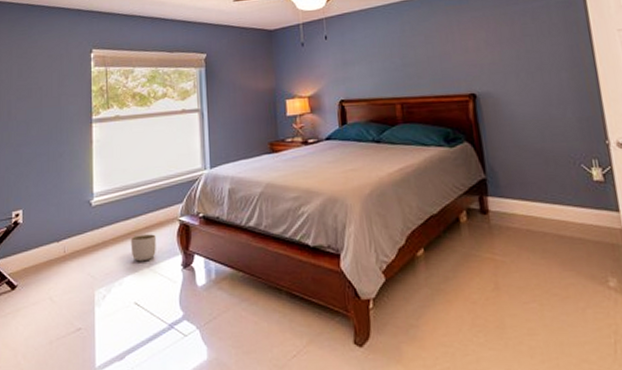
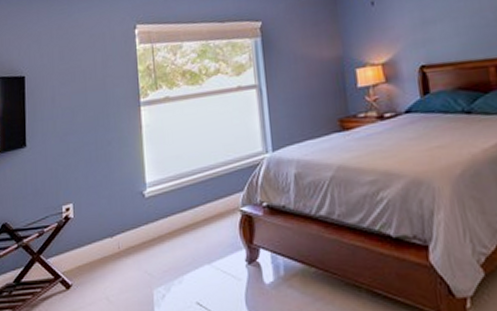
planter: present [130,234,156,262] -> none [188,227,217,258]

